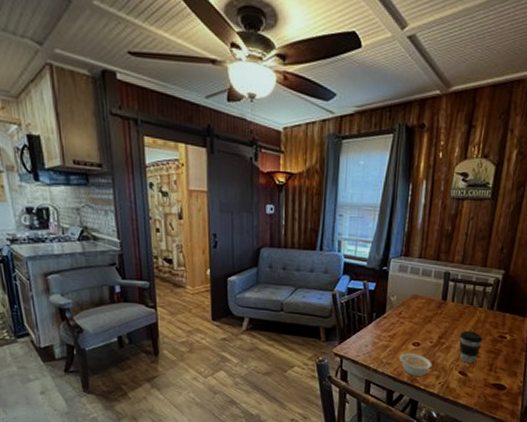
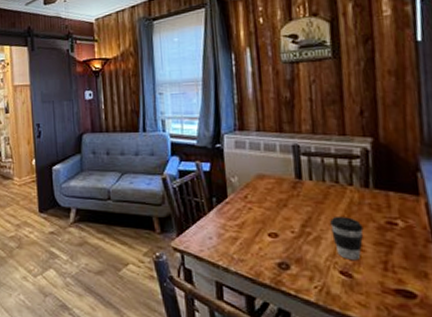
legume: present [399,354,432,377] -> none [254,247,300,278]

